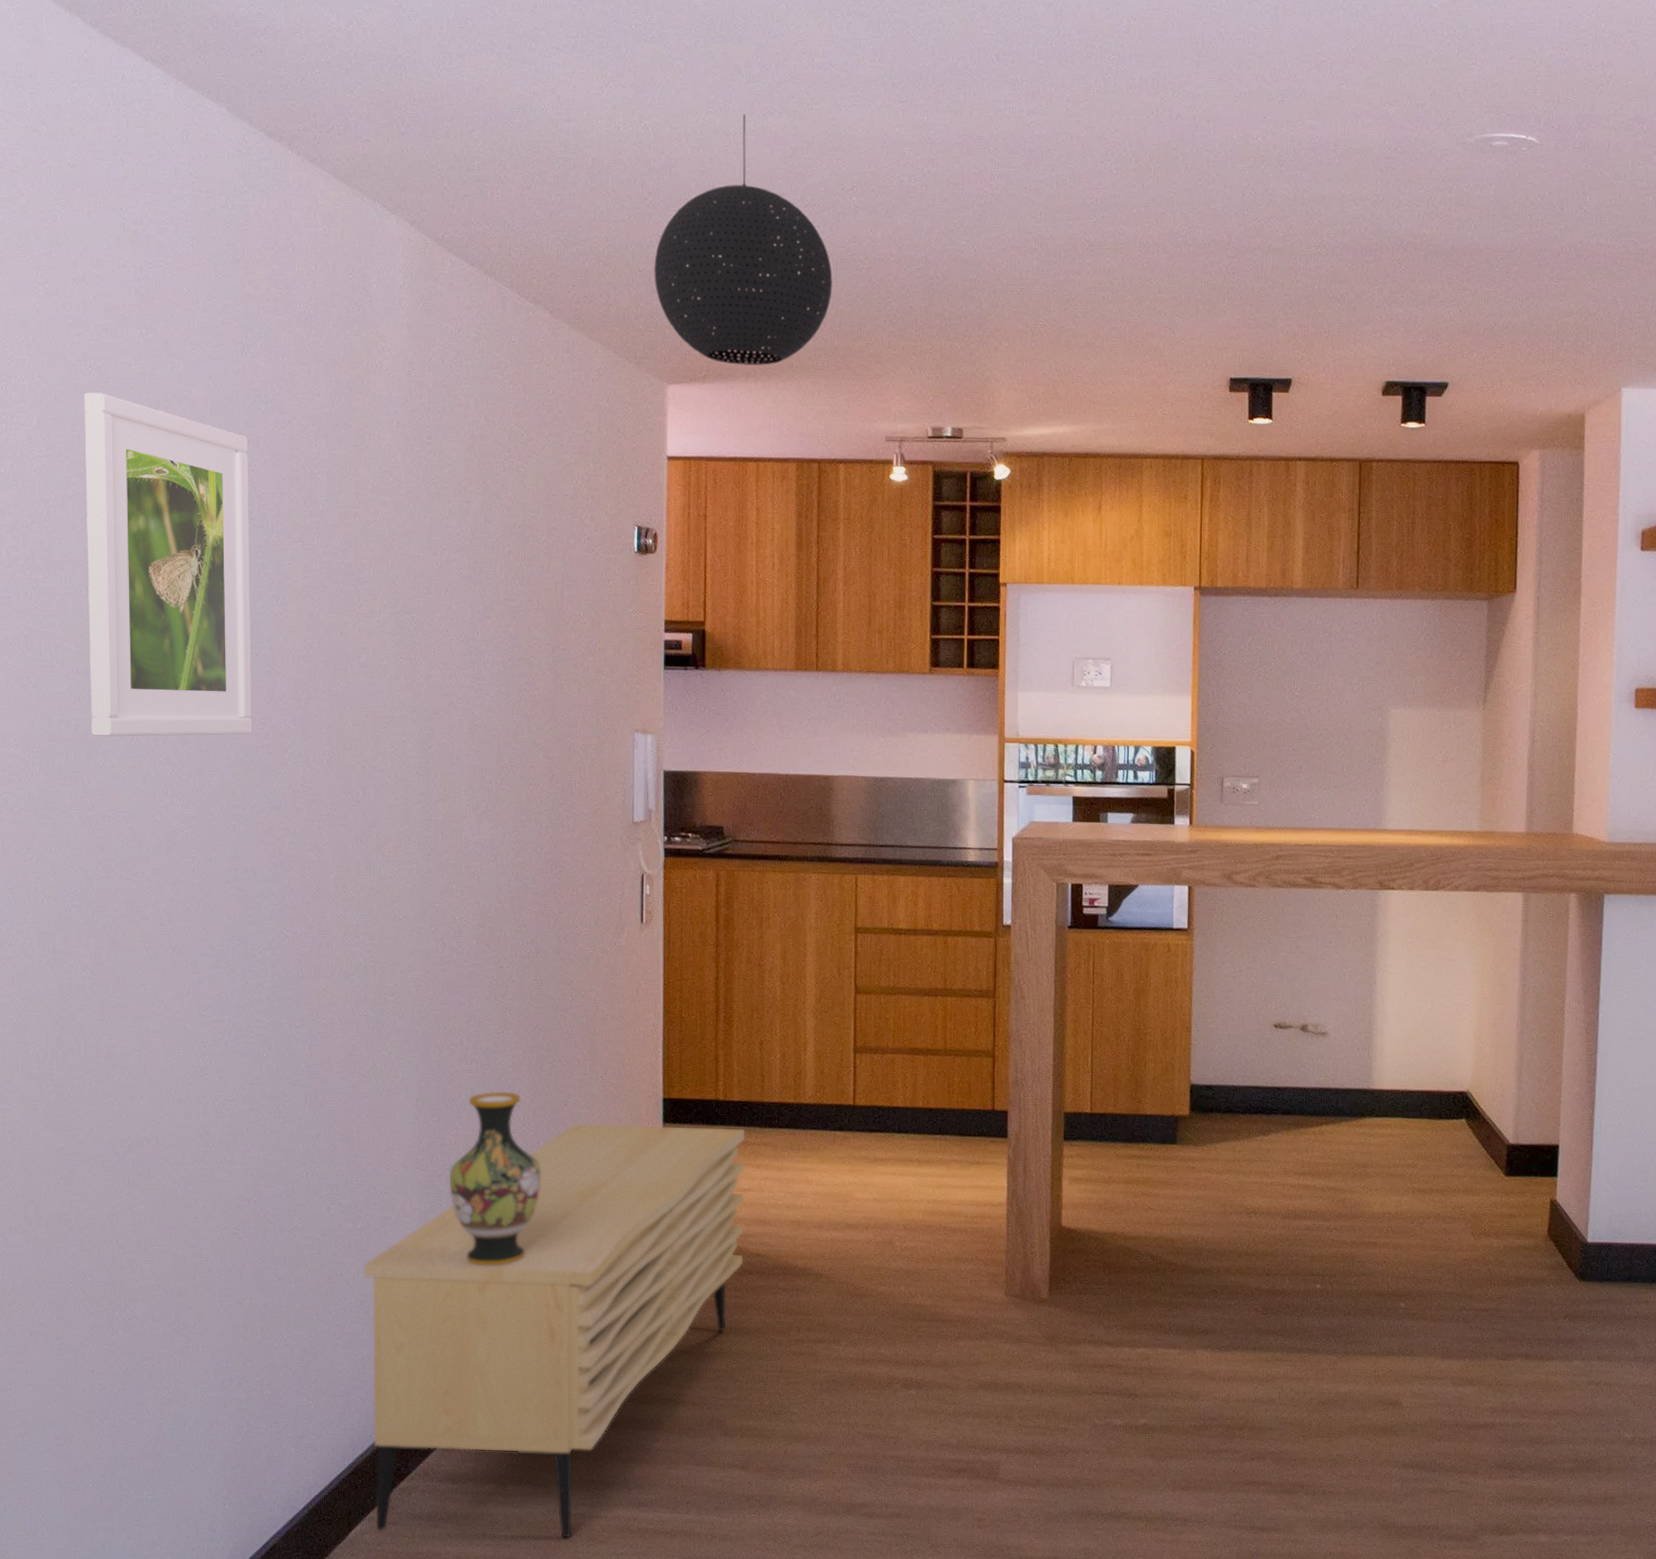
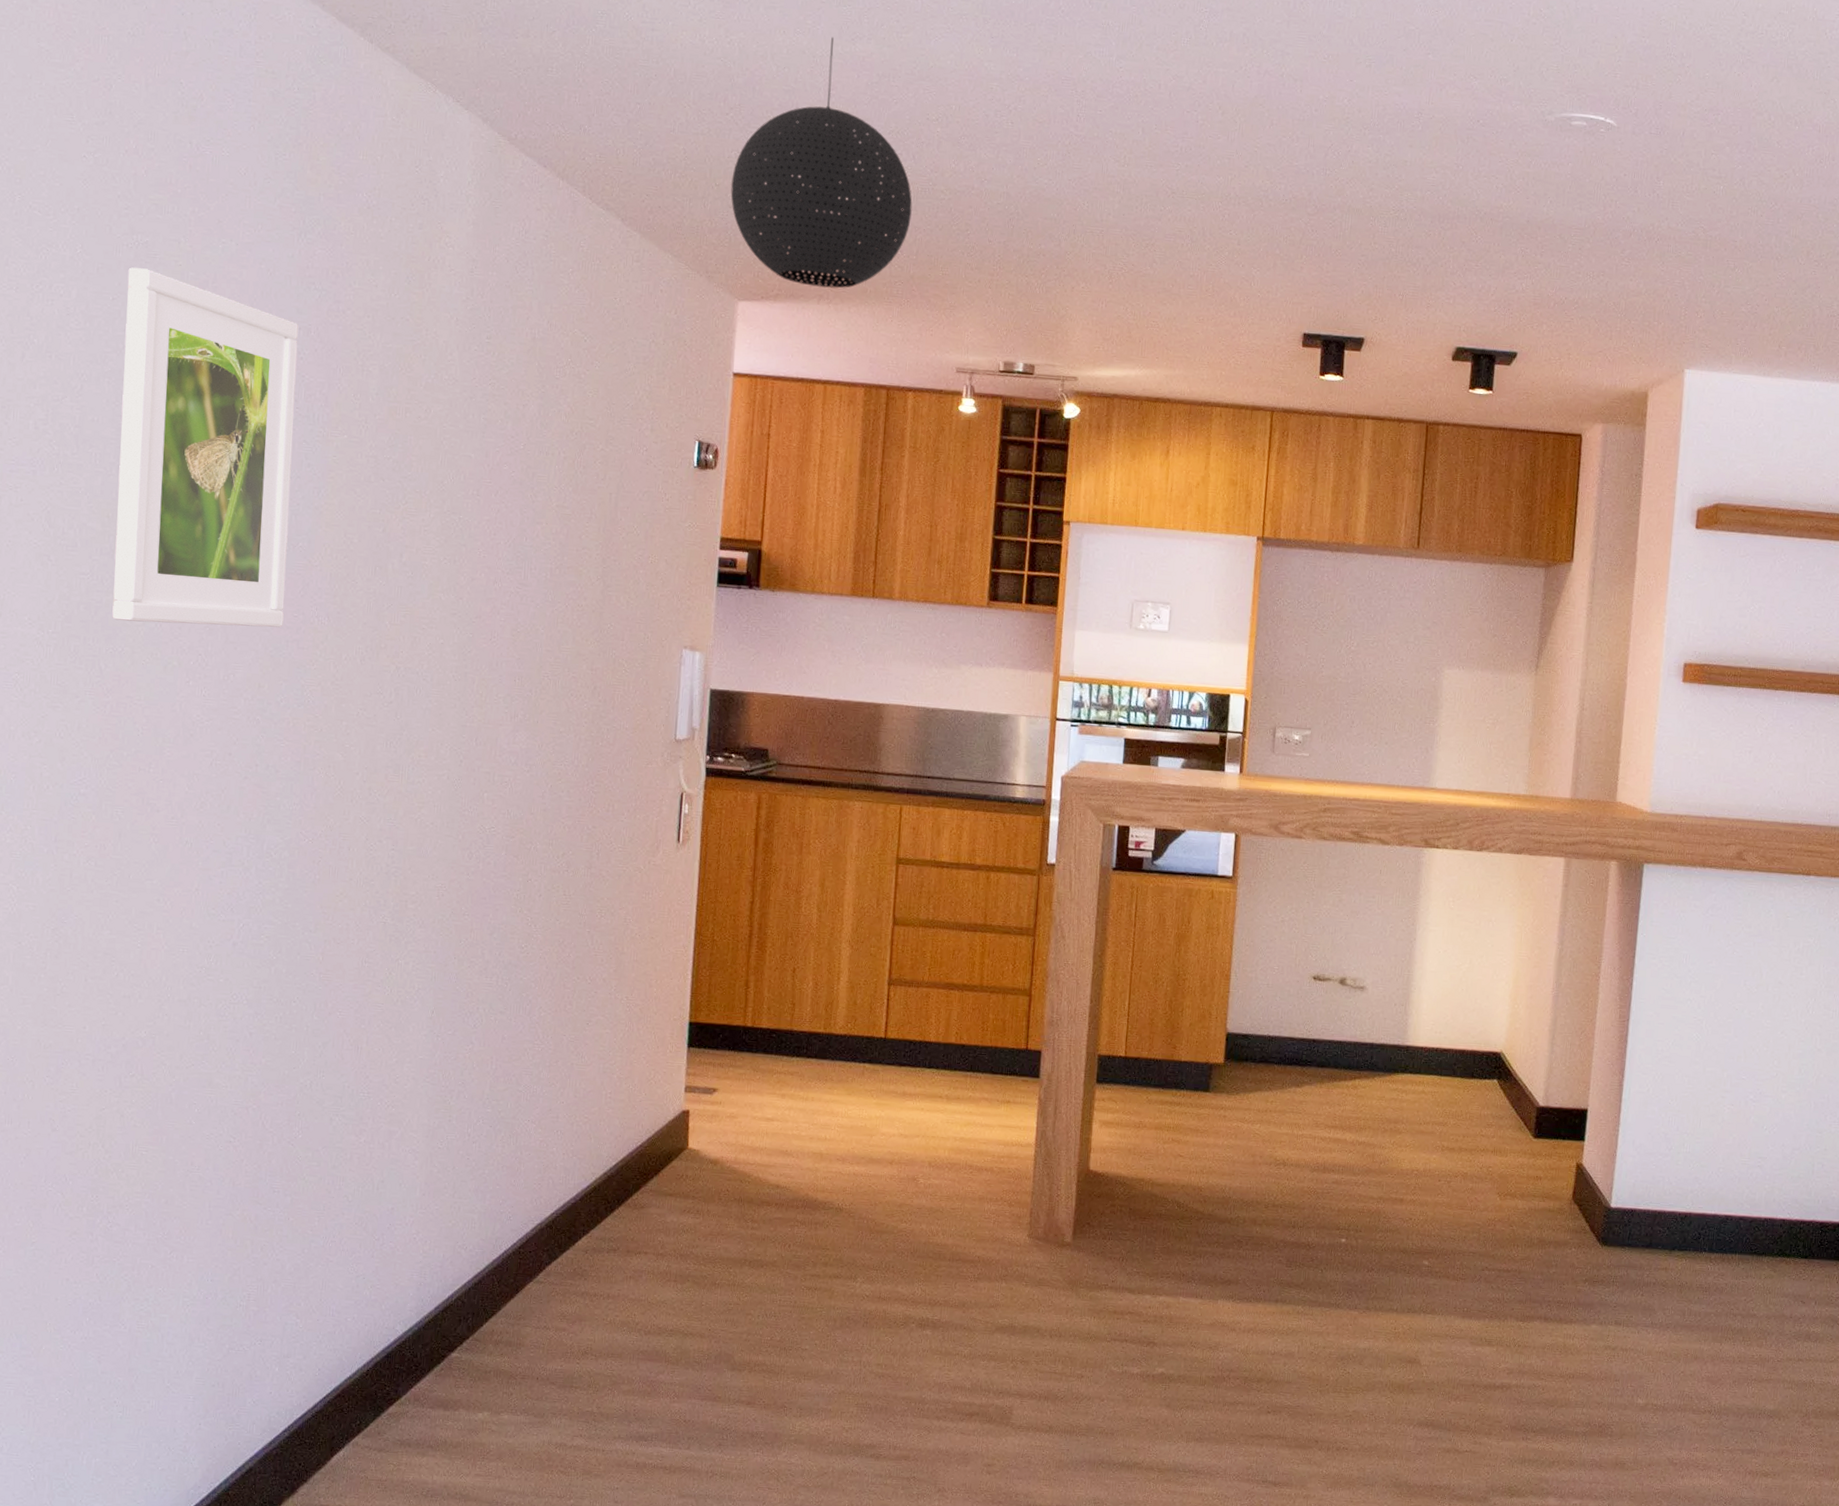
sideboard: present [364,1123,745,1538] -> none [360,1043,772,1471]
vase: present [449,1091,541,1265] -> none [460,1007,558,1186]

